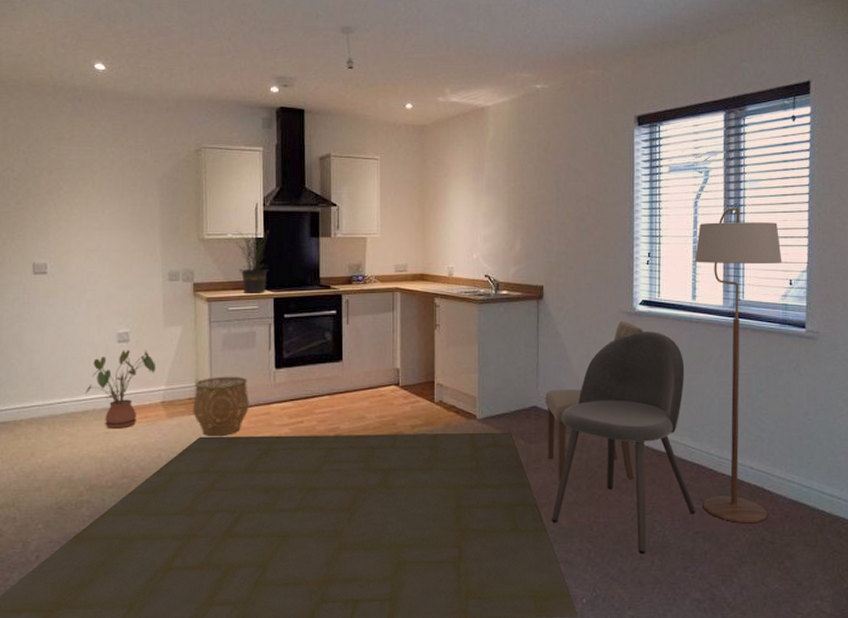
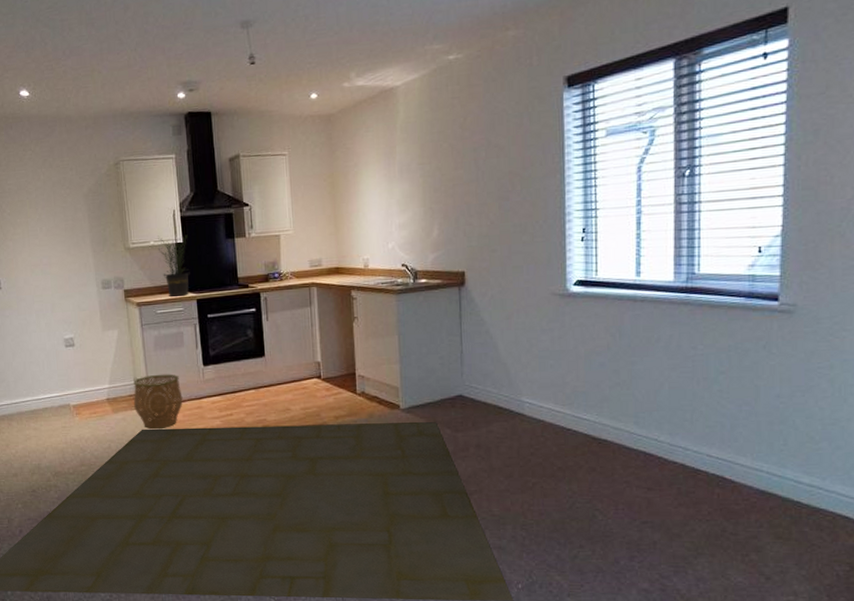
house plant: present [85,350,156,429] -> none [43,353,100,423]
dining chair: present [545,320,643,481] -> none [471,303,578,469]
dining chair: present [551,331,696,555] -> none [482,313,643,543]
floor lamp: present [694,207,782,524] -> none [638,169,749,514]

